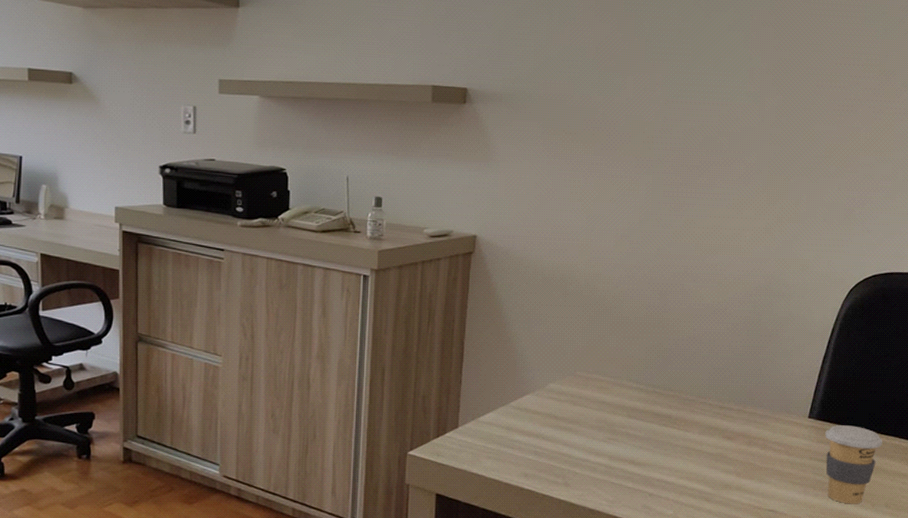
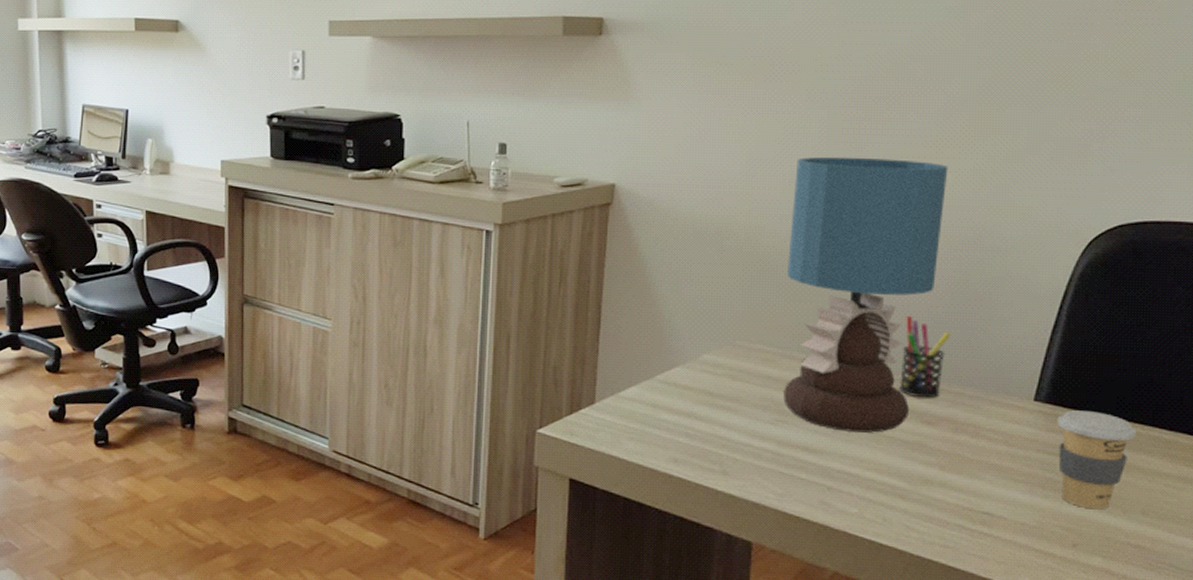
table lamp: none [615,215,747,447] -> present [783,156,949,433]
pen holder: none [705,350,747,418] -> present [898,316,952,398]

